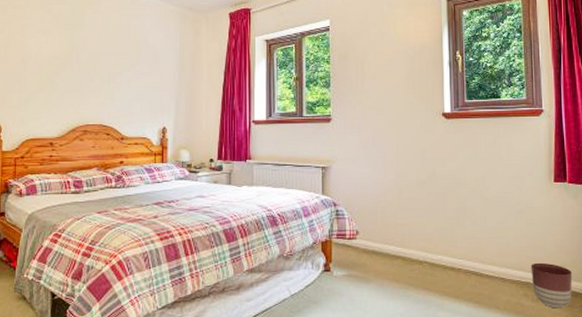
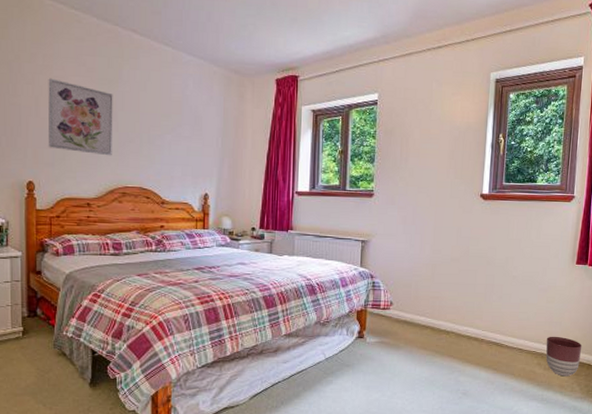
wall art: none [15,27,76,96] -> present [48,78,113,156]

